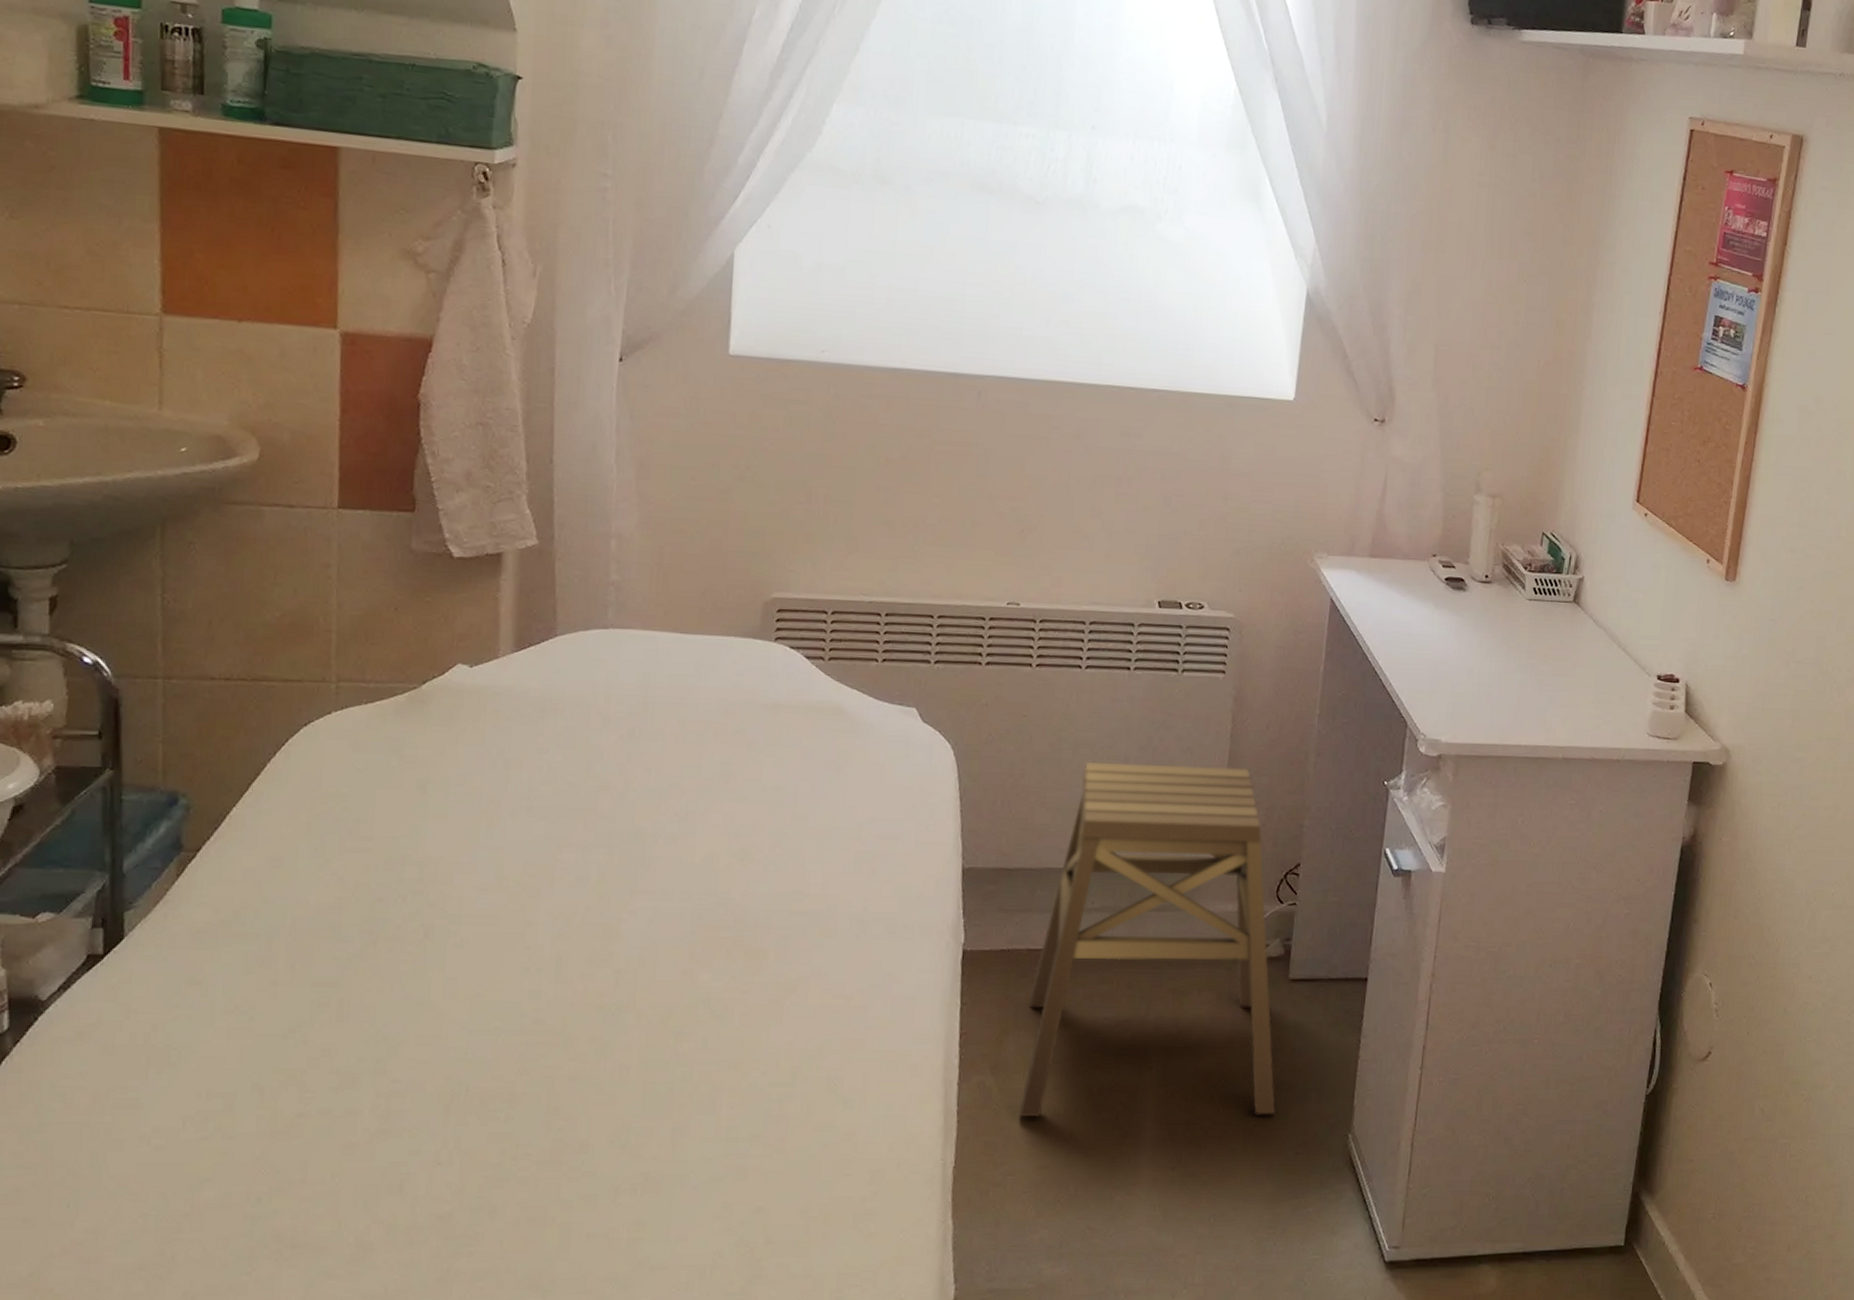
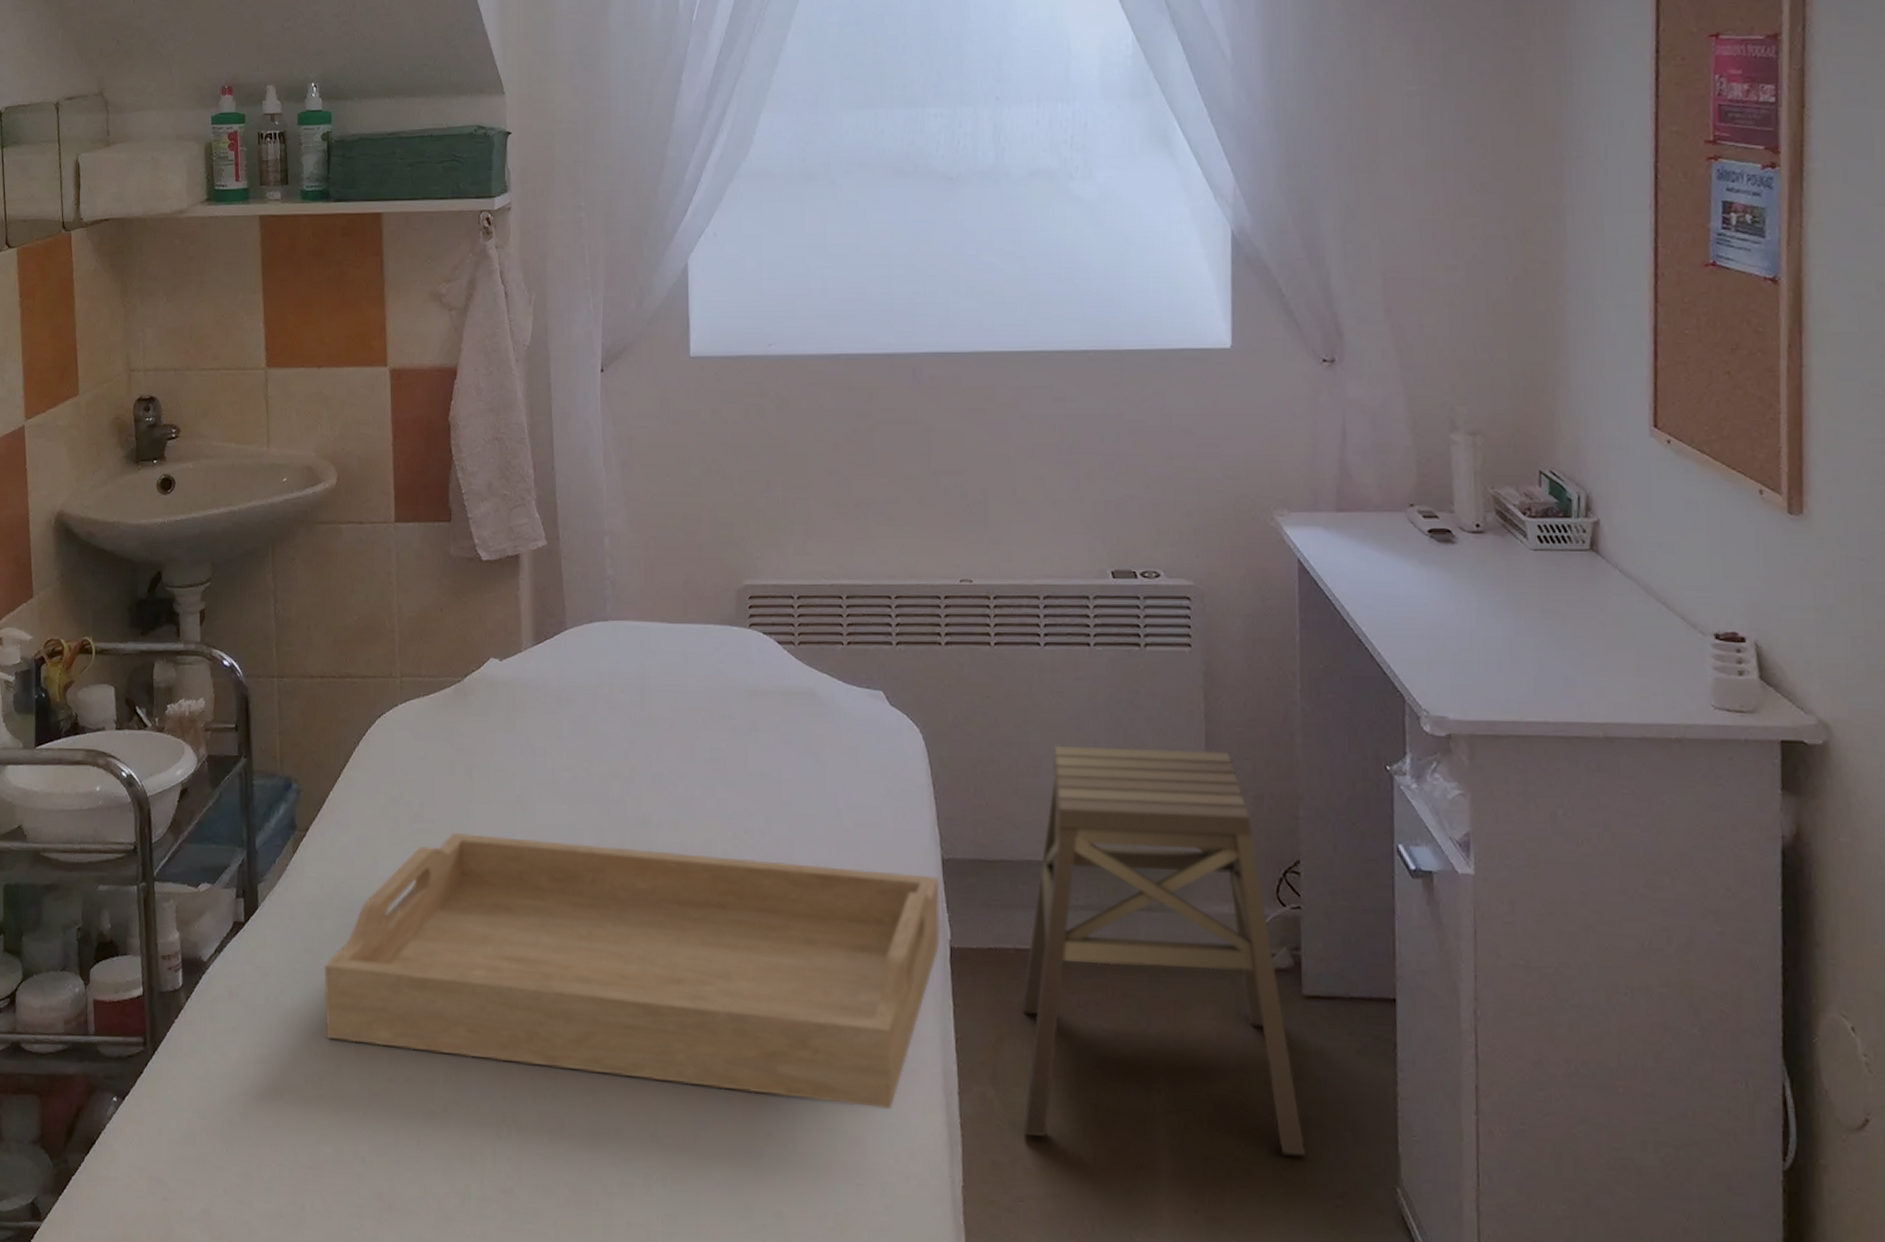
serving tray: none [214,850,958,1103] -> present [324,832,941,1109]

